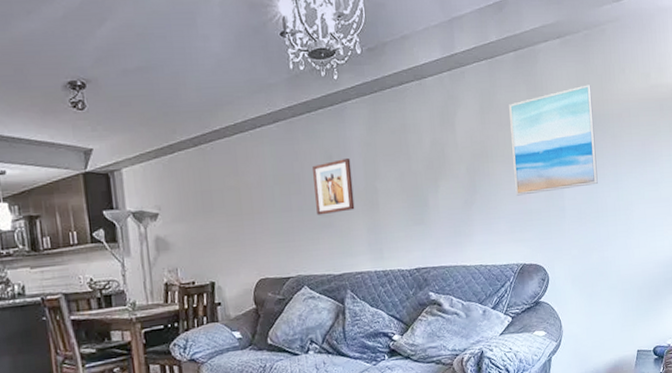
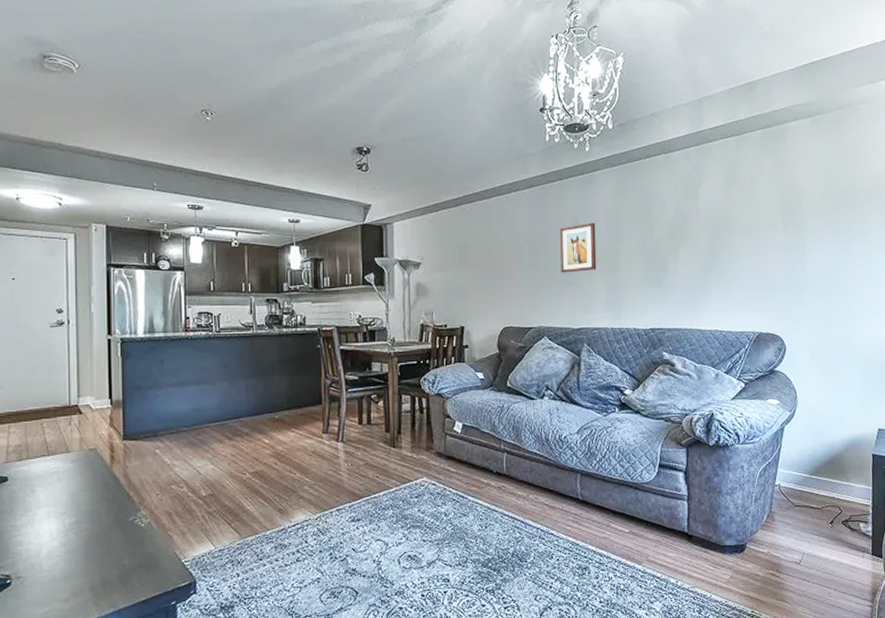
wall art: present [509,84,598,196] -> none [754,162,844,266]

